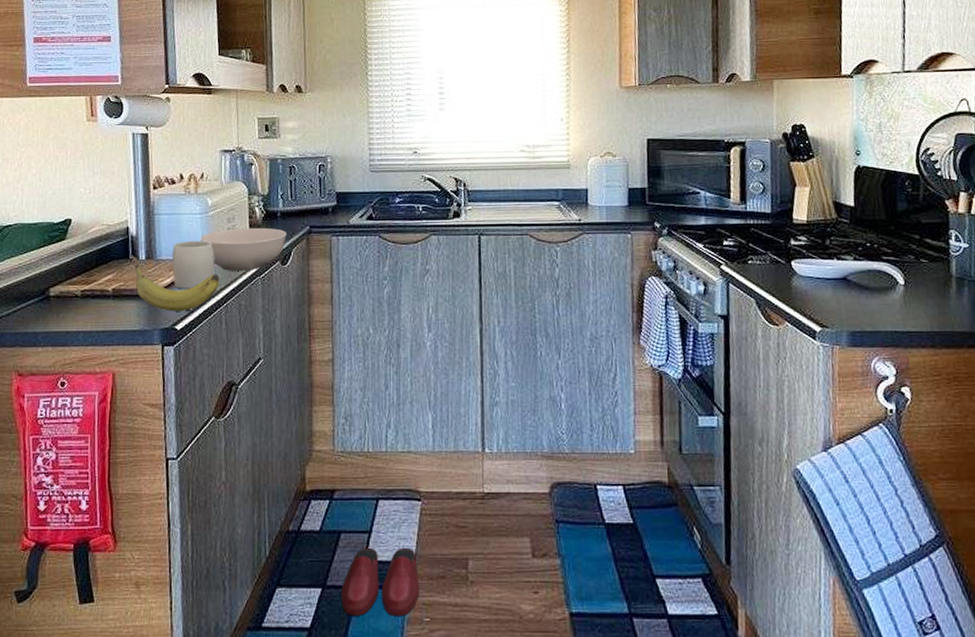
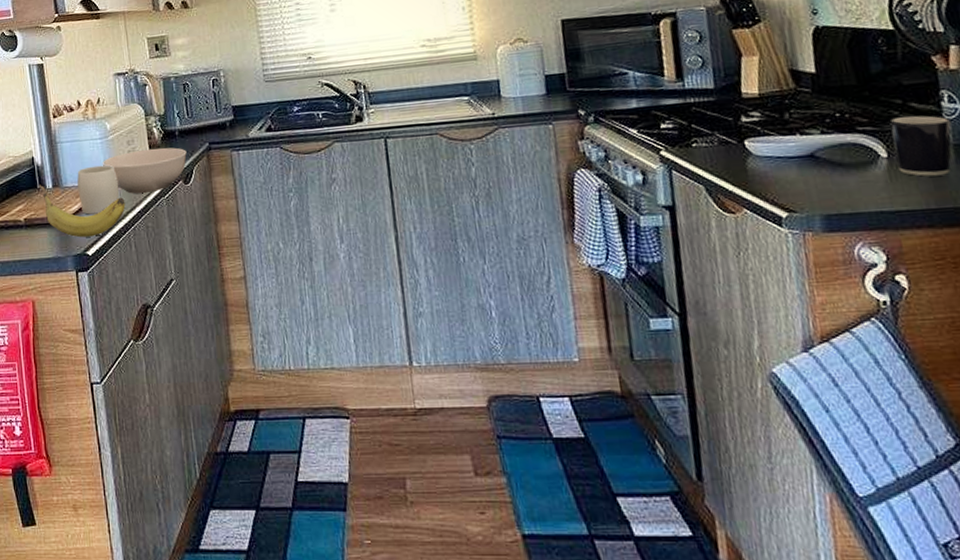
slippers: present [341,547,420,617] -> none [275,467,357,539]
mug: none [908,249,956,303] -> present [889,115,952,177]

